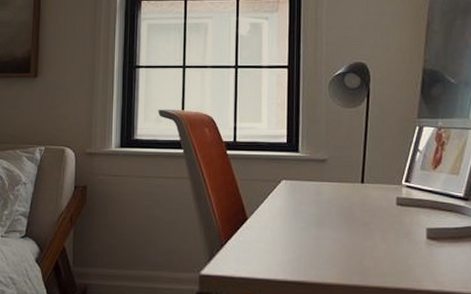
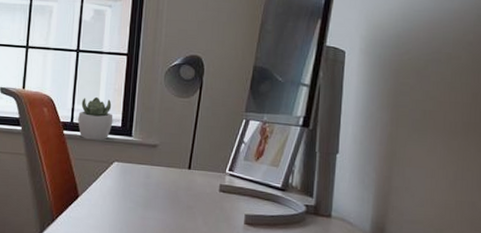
succulent plant: none [241,113,278,160] -> present [78,96,113,141]

